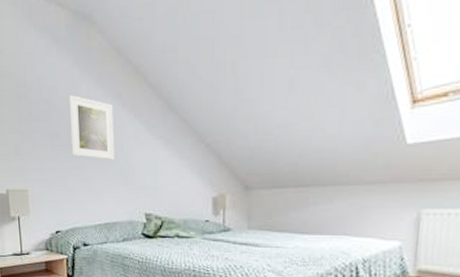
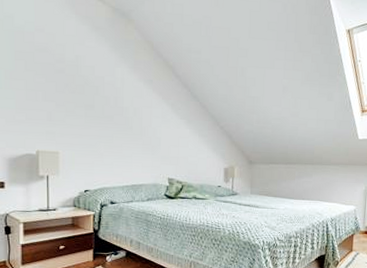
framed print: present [68,95,114,160] -> none [104,75,144,133]

